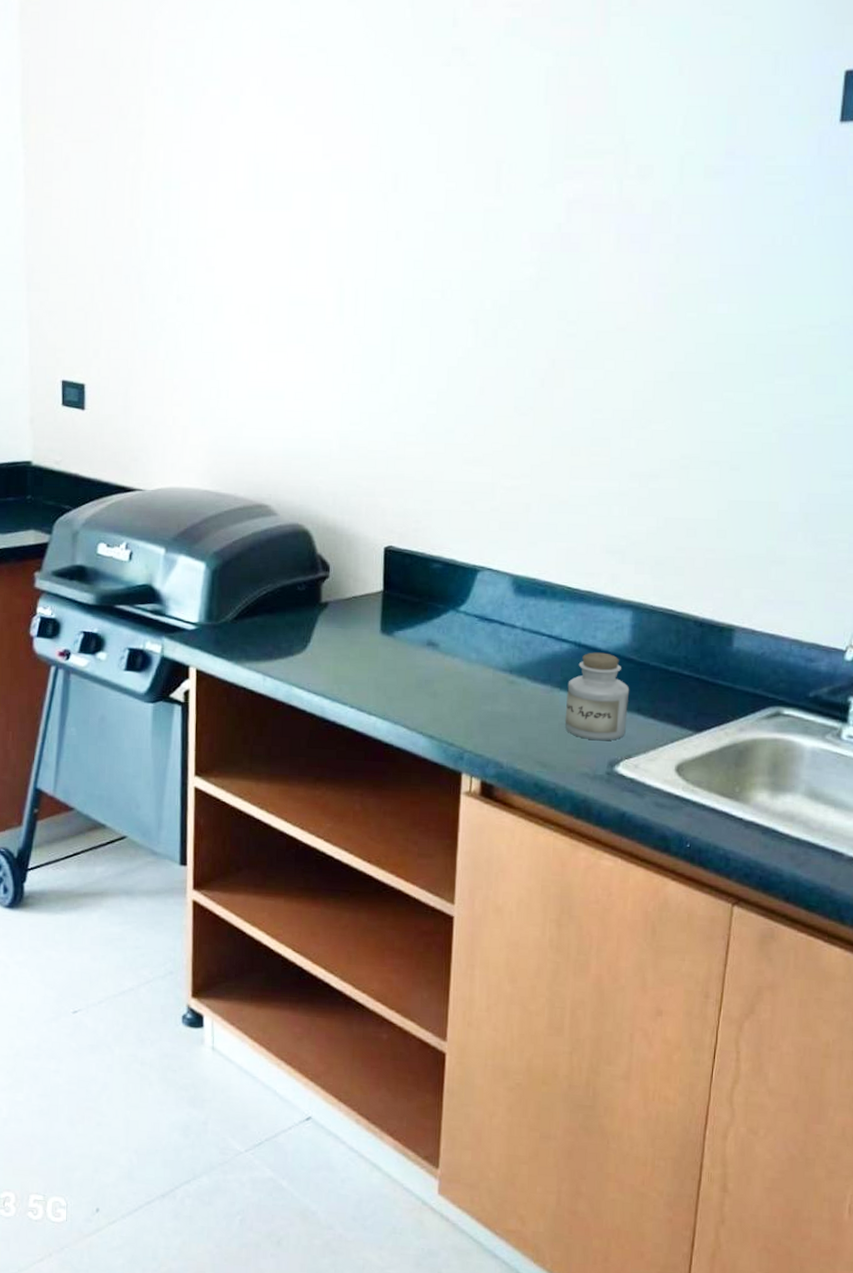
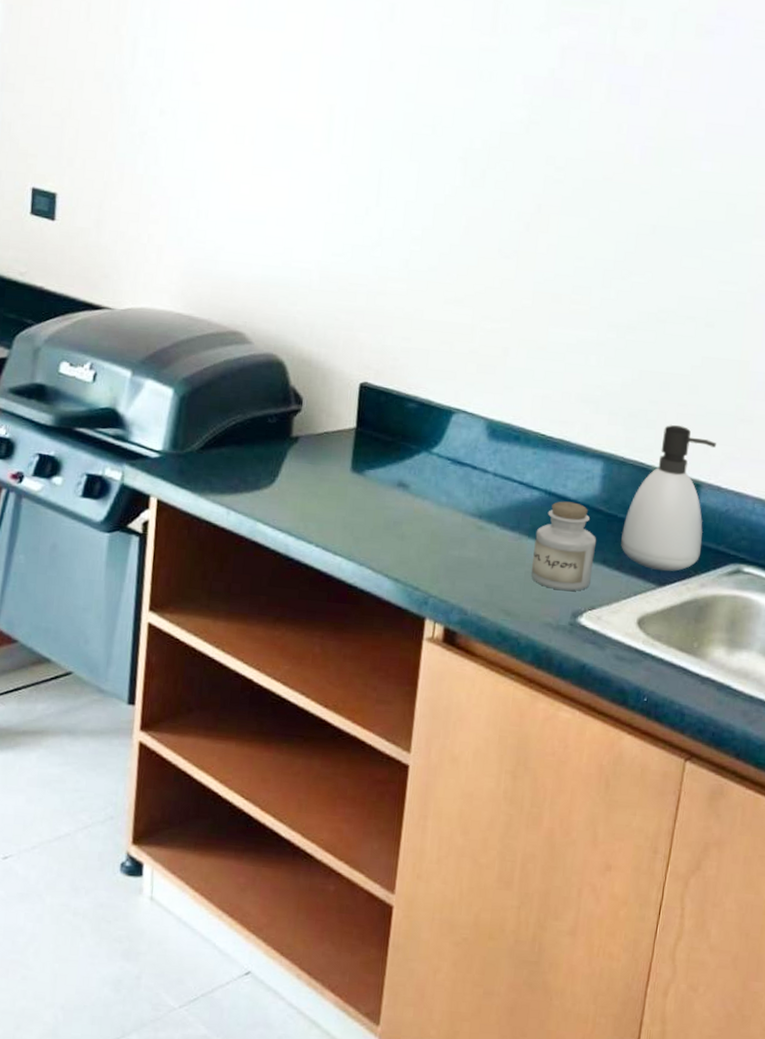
soap dispenser: none [655,571,748,718] -> present [621,425,716,572]

